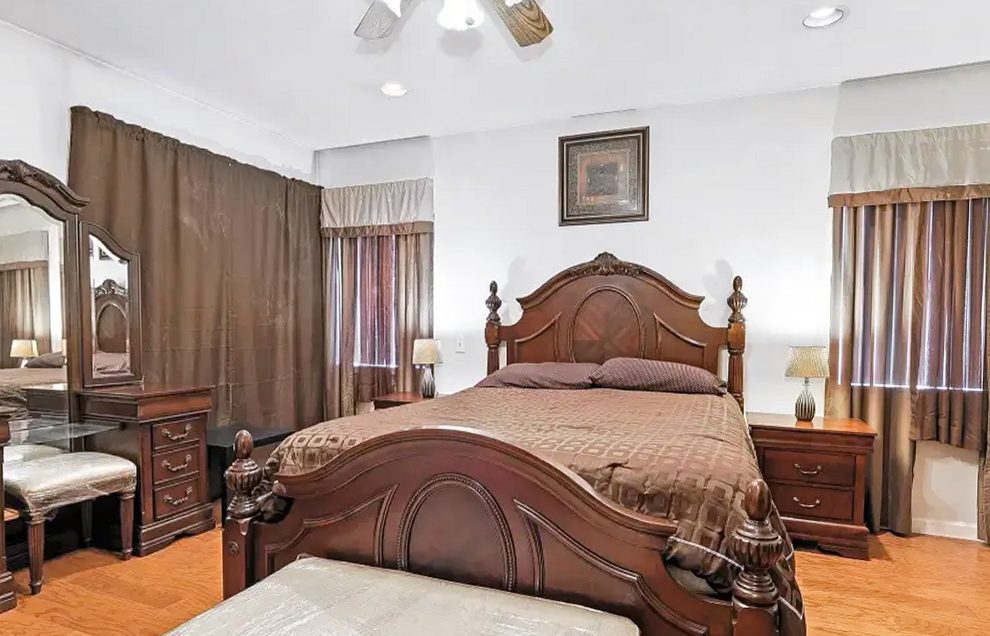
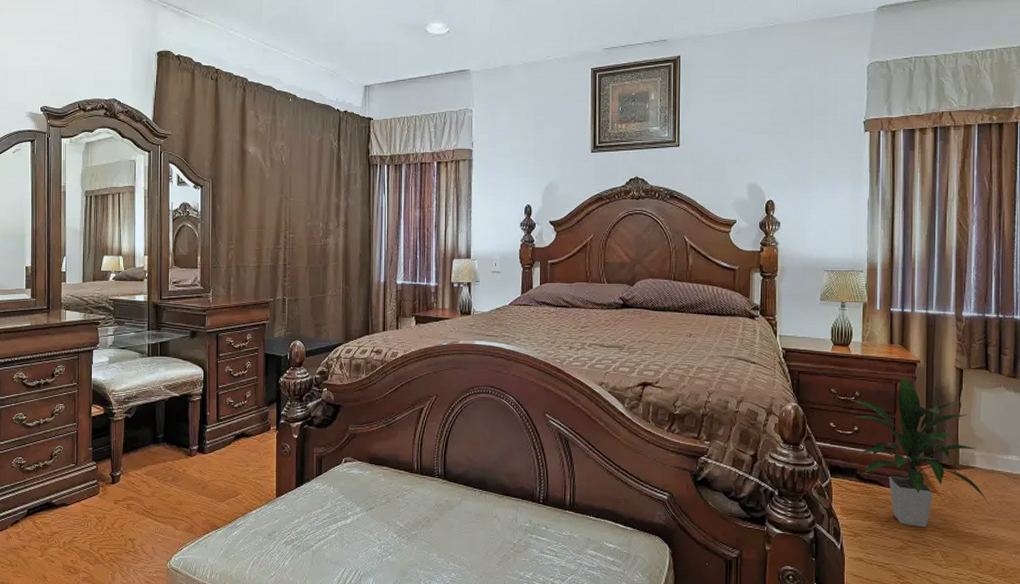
indoor plant: none [813,448,937,595] -> present [851,375,988,528]

